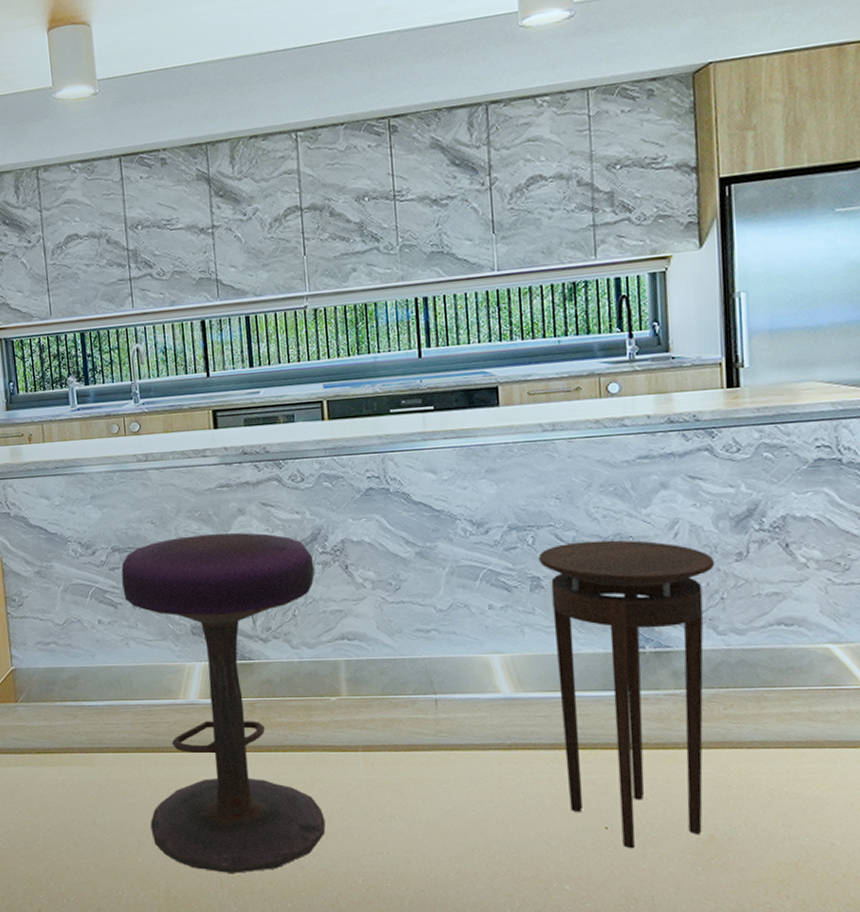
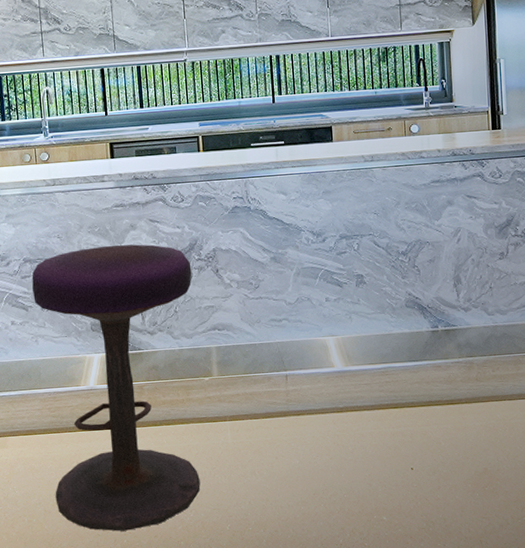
stool: present [538,540,715,849] -> none [361,245,486,484]

